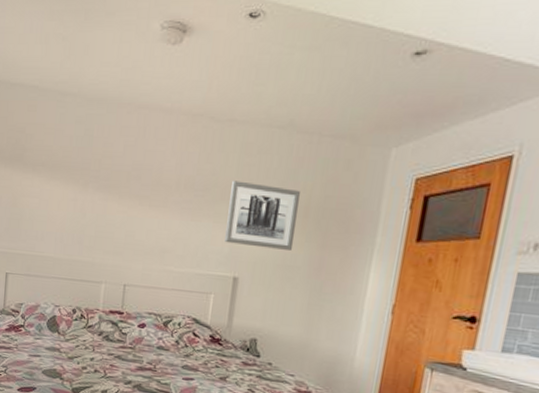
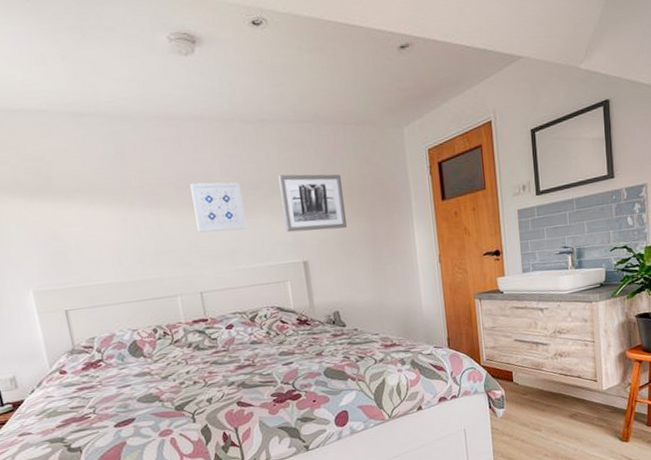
wall art: none [138,175,191,231] -> present [190,182,247,233]

